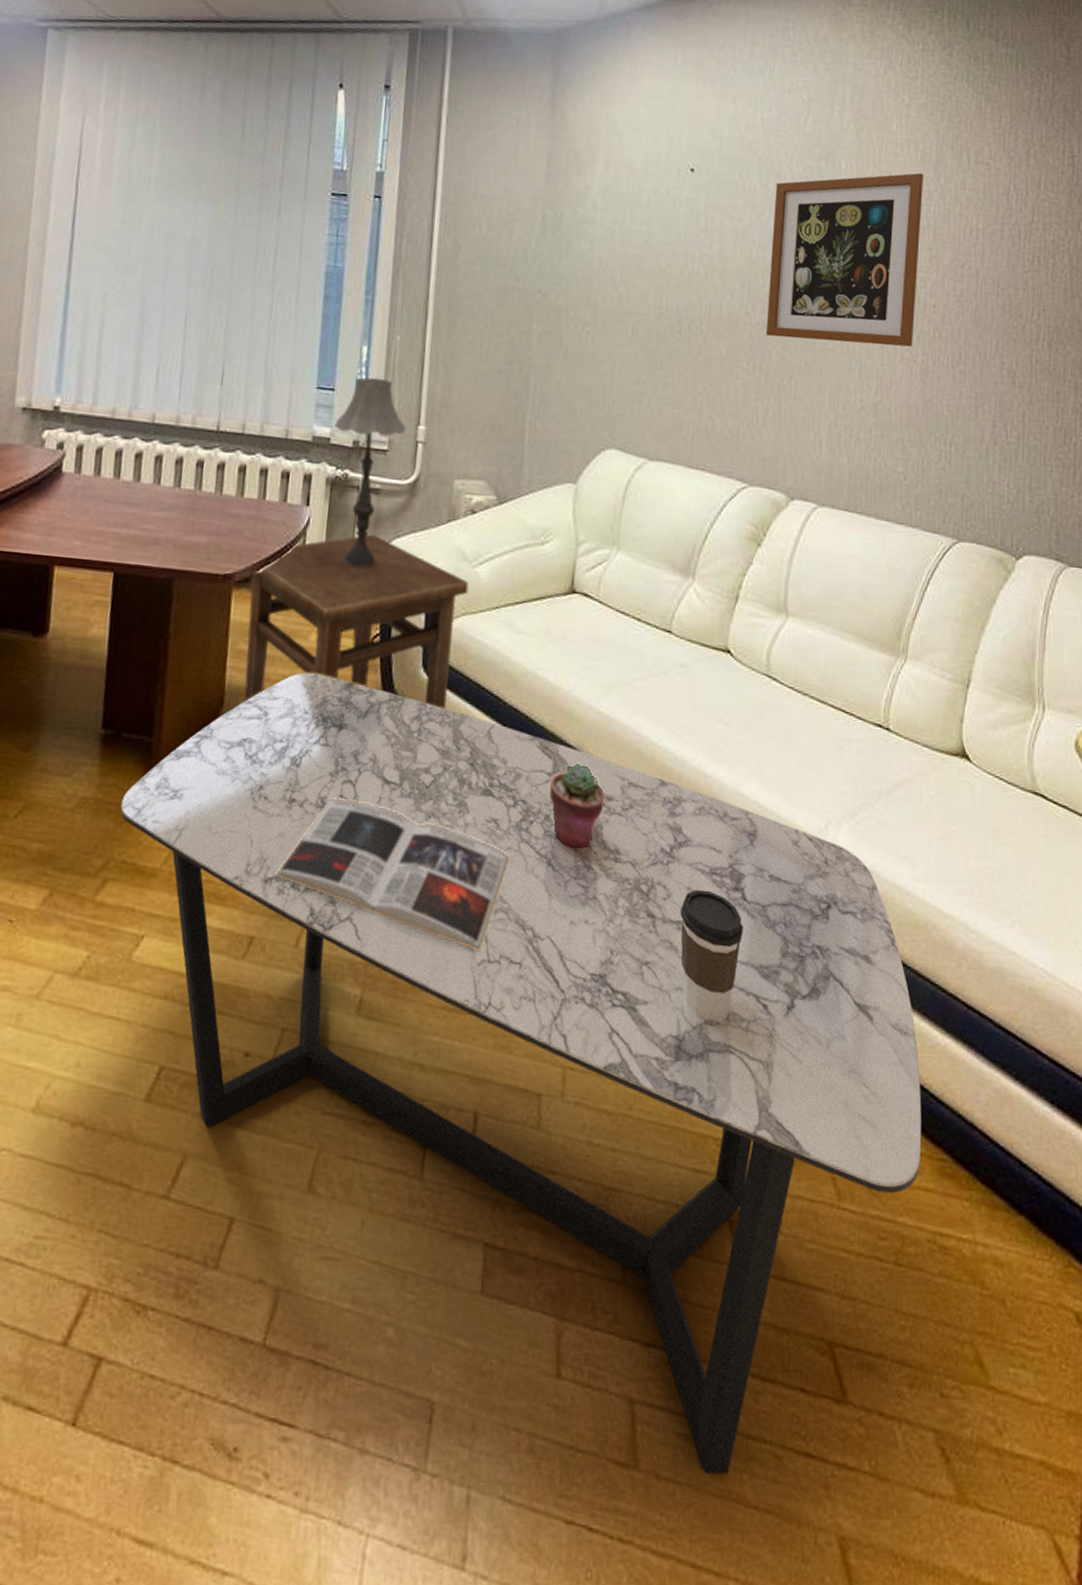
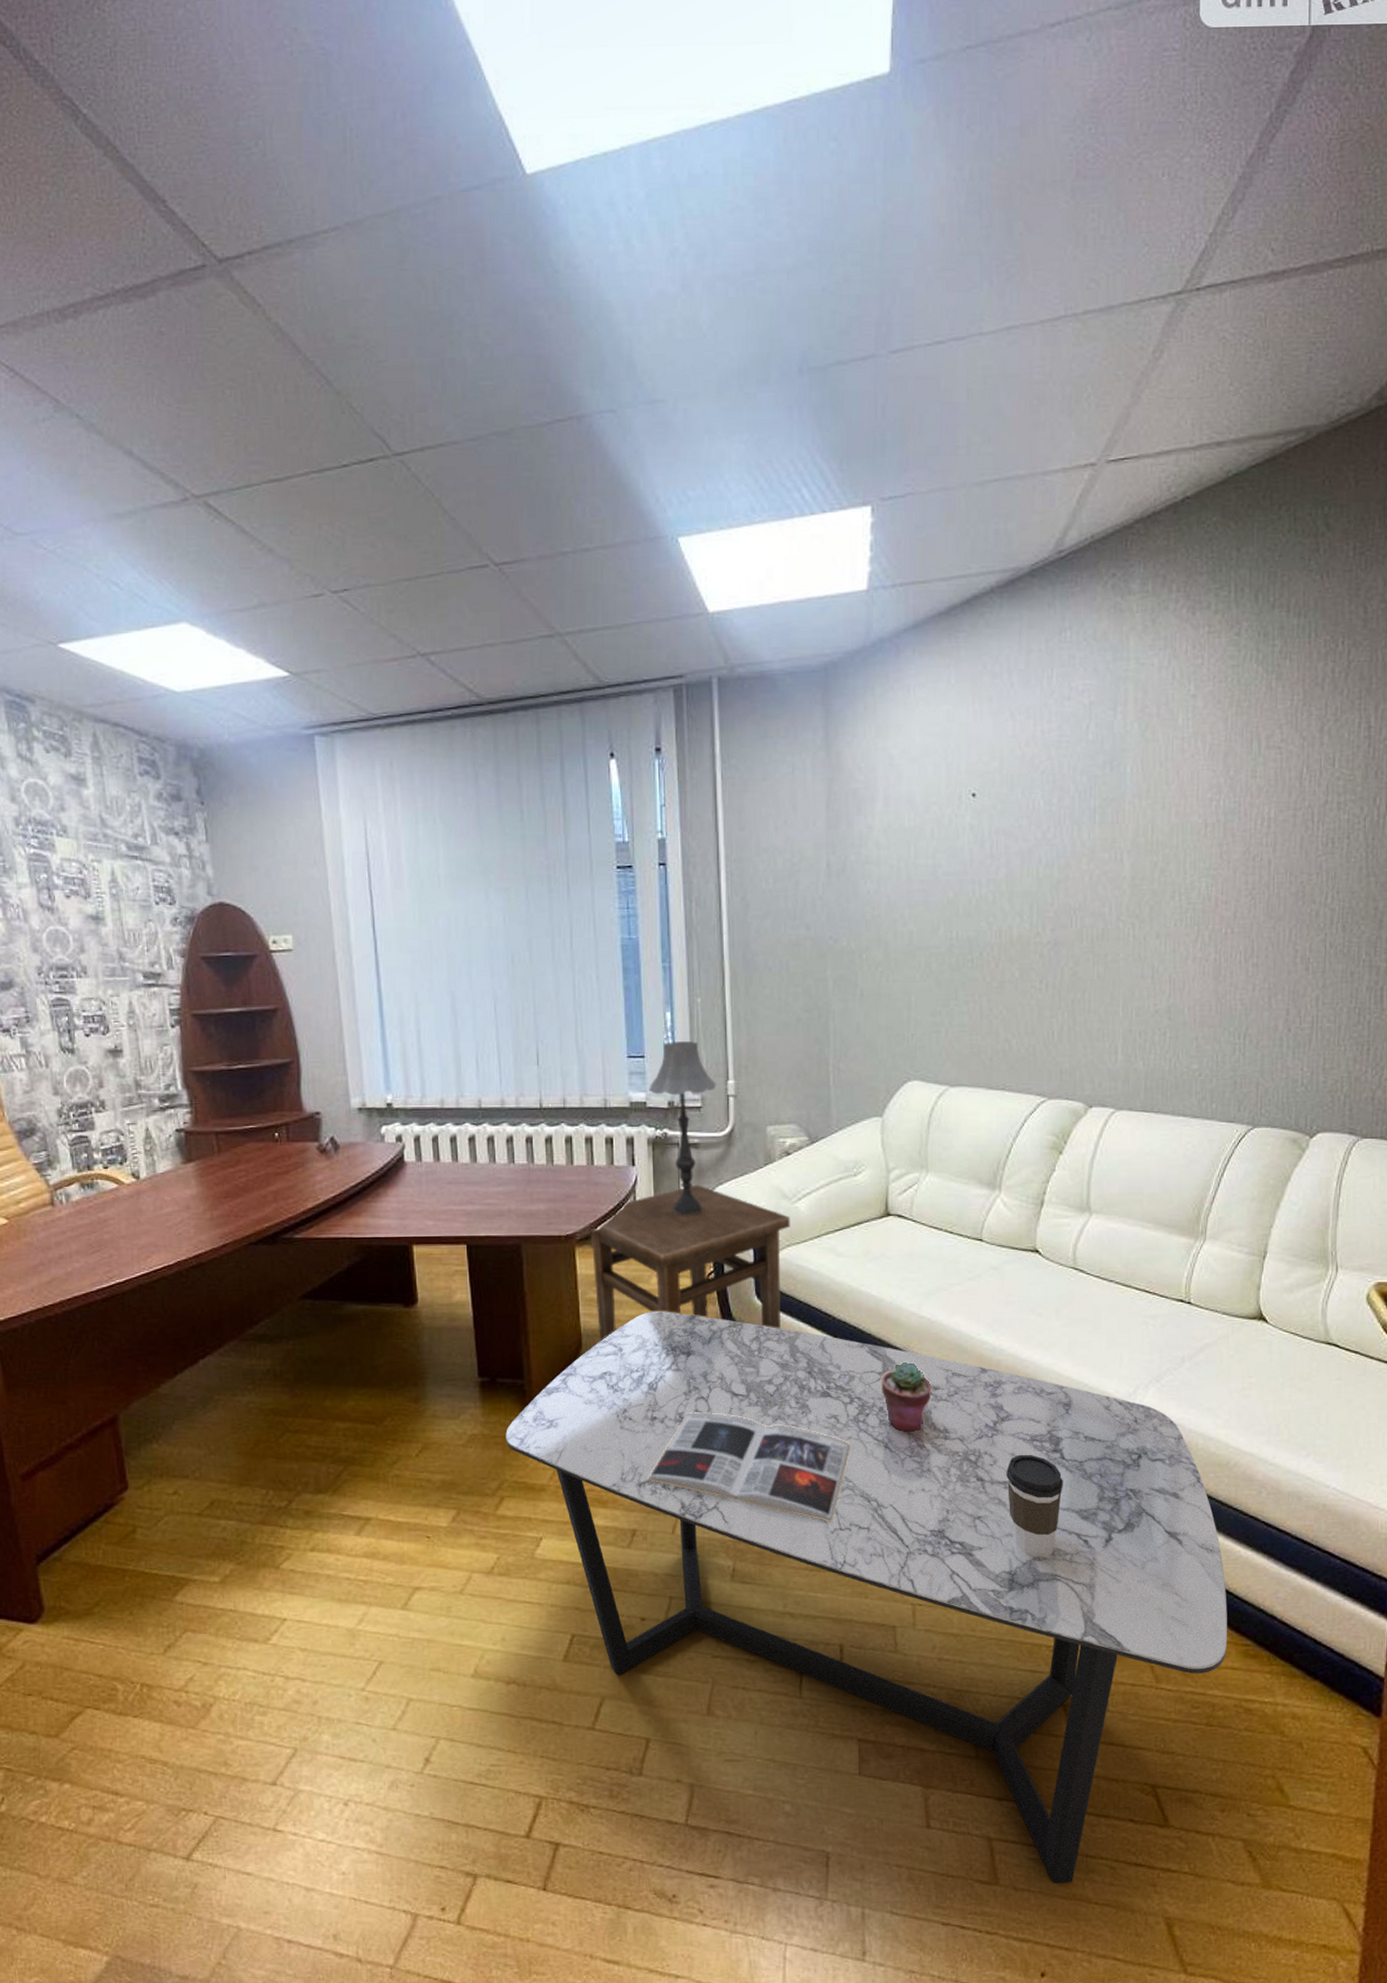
wall art: present [765,172,923,347] -> none [1057,766,1212,953]

